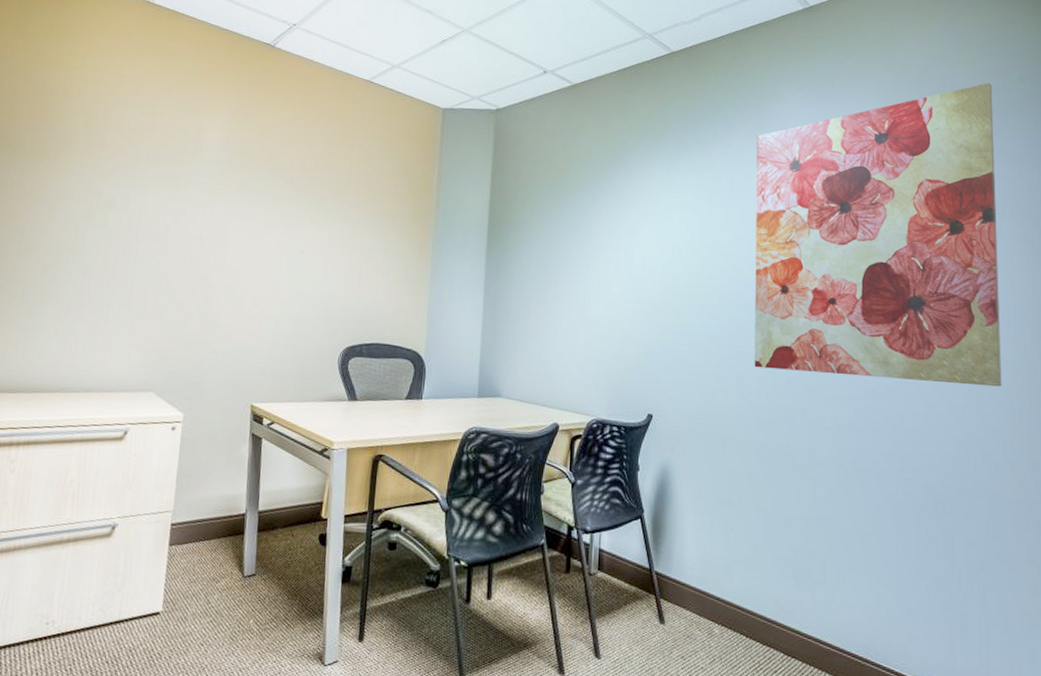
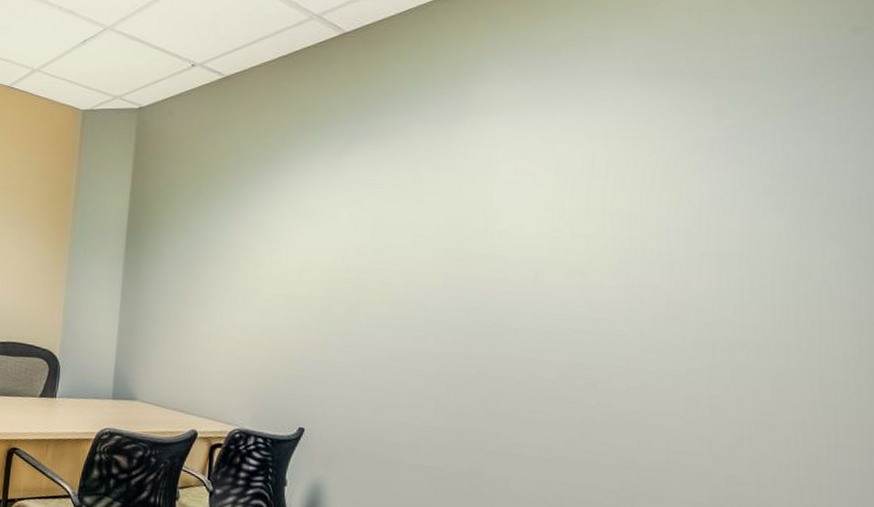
wall art: present [754,83,1002,387] -> none [433,39,806,425]

